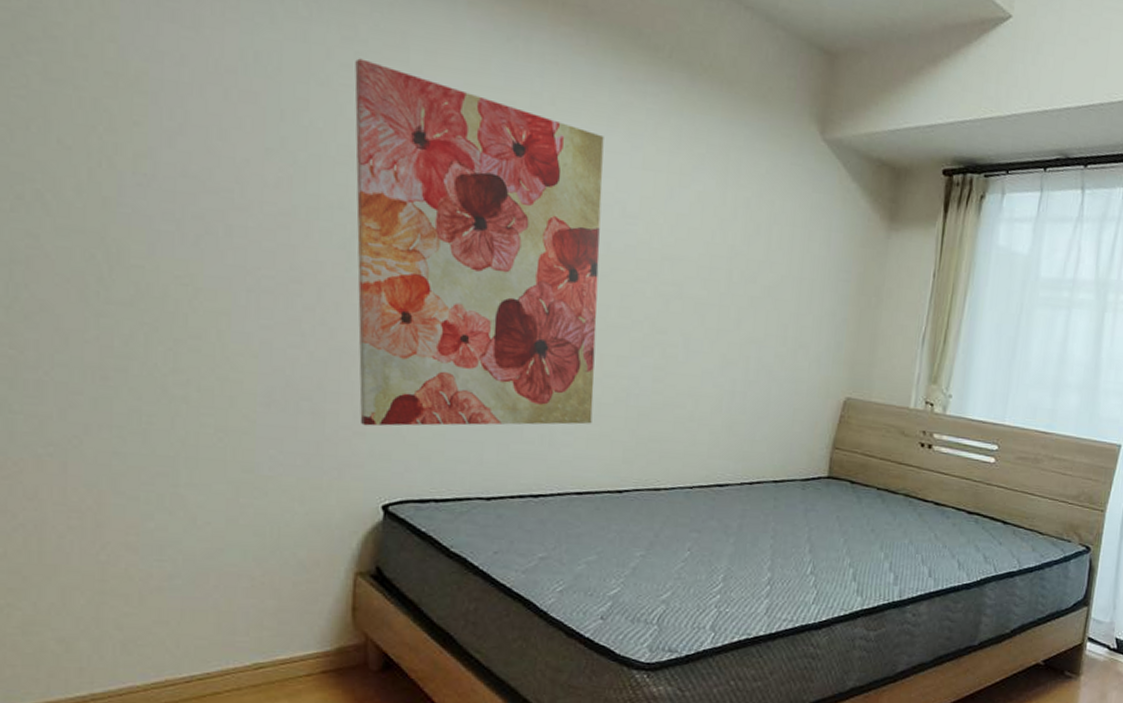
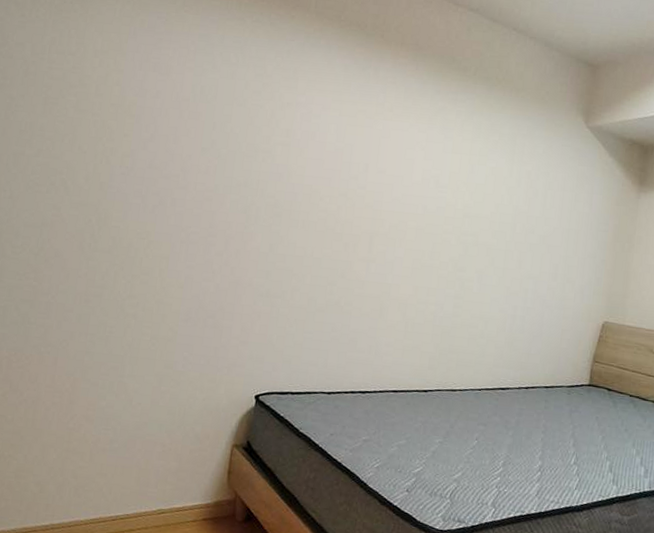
wall art: present [354,58,604,426] -> none [245,87,426,339]

